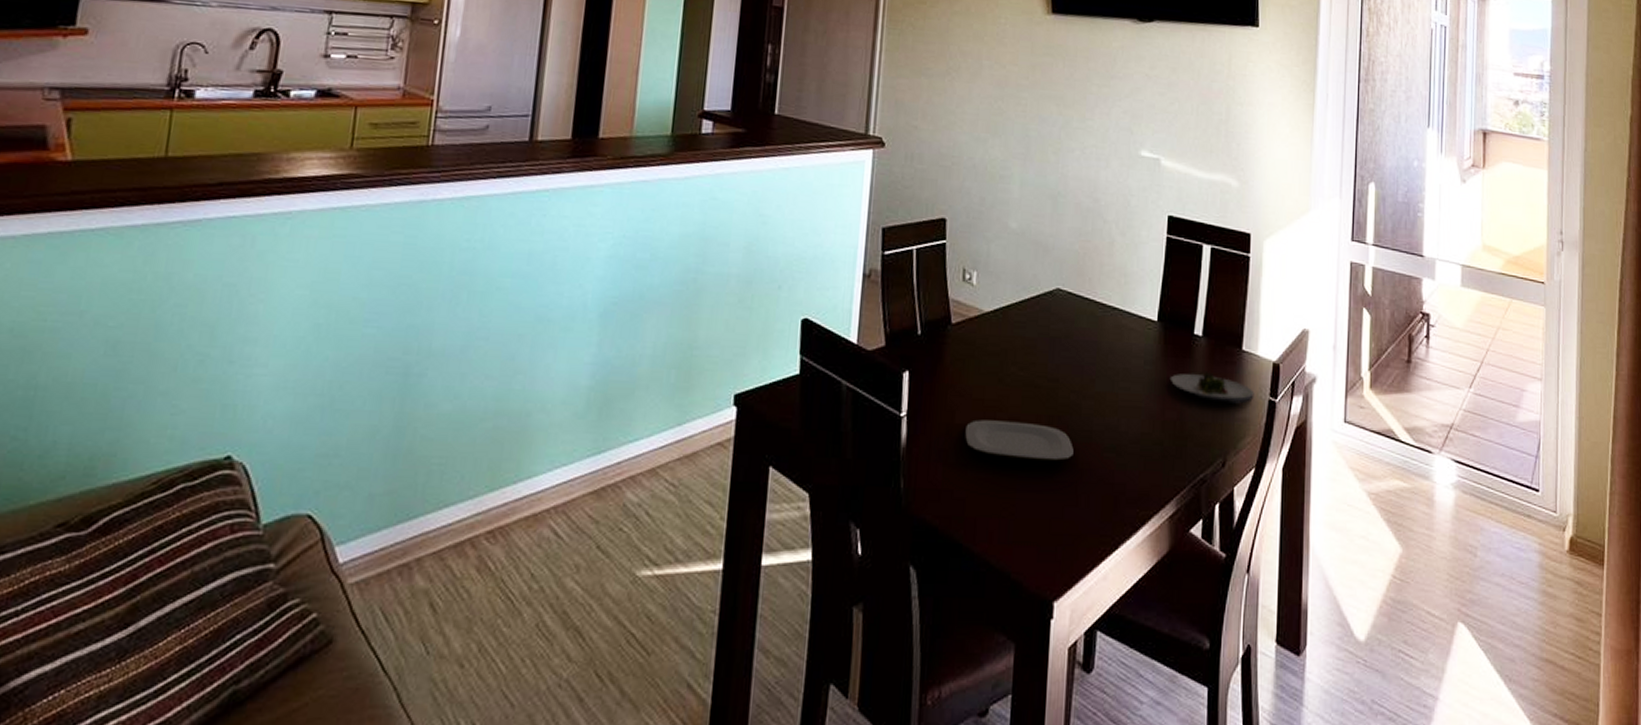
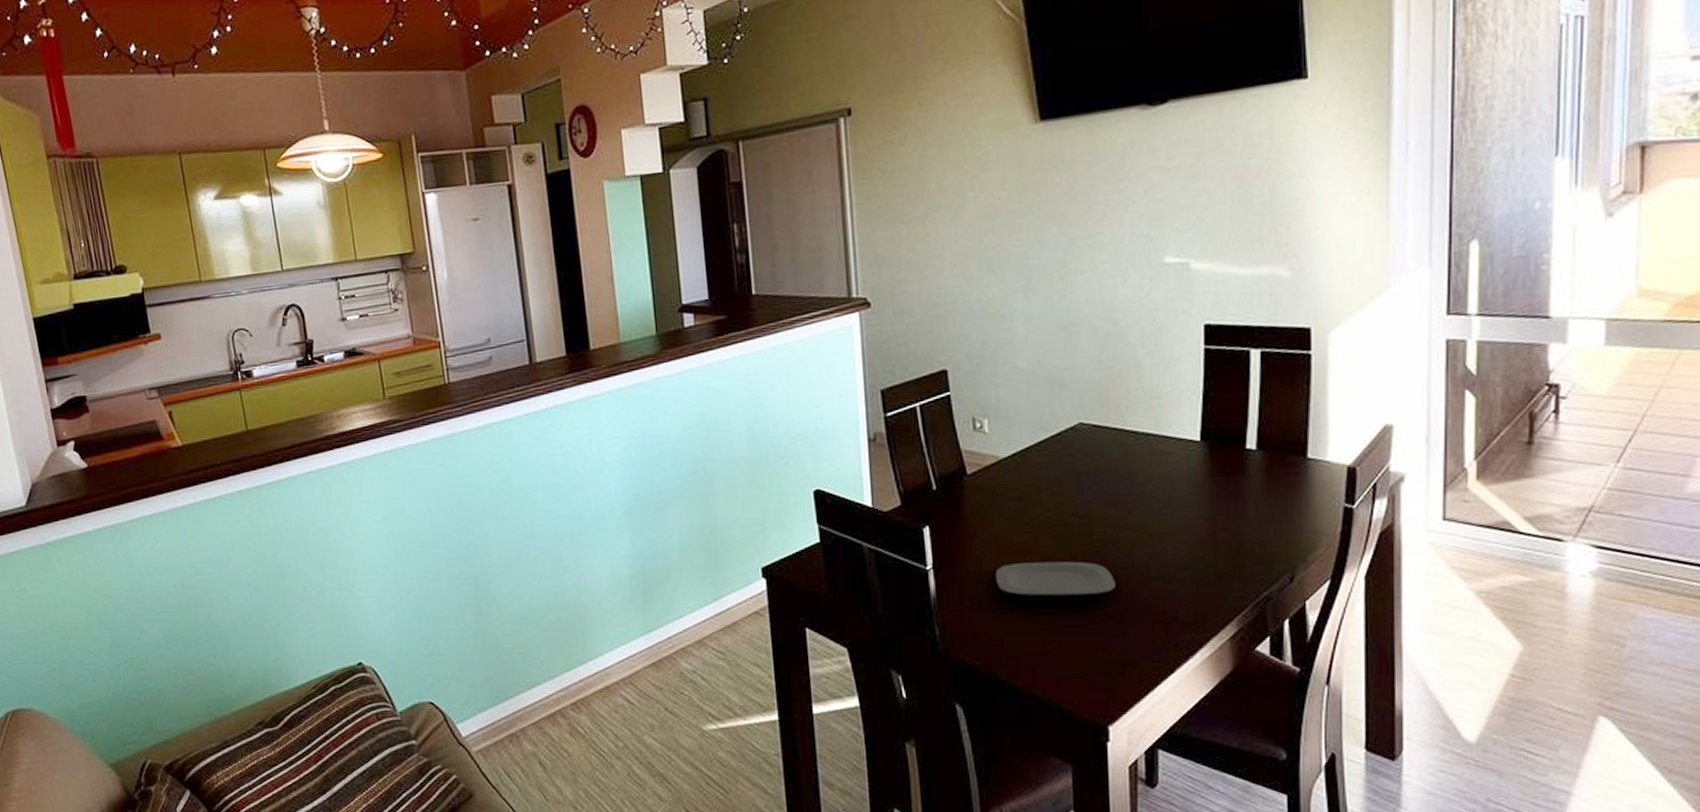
salad plate: present [1169,372,1255,404] -> none [1220,487,1326,517]

